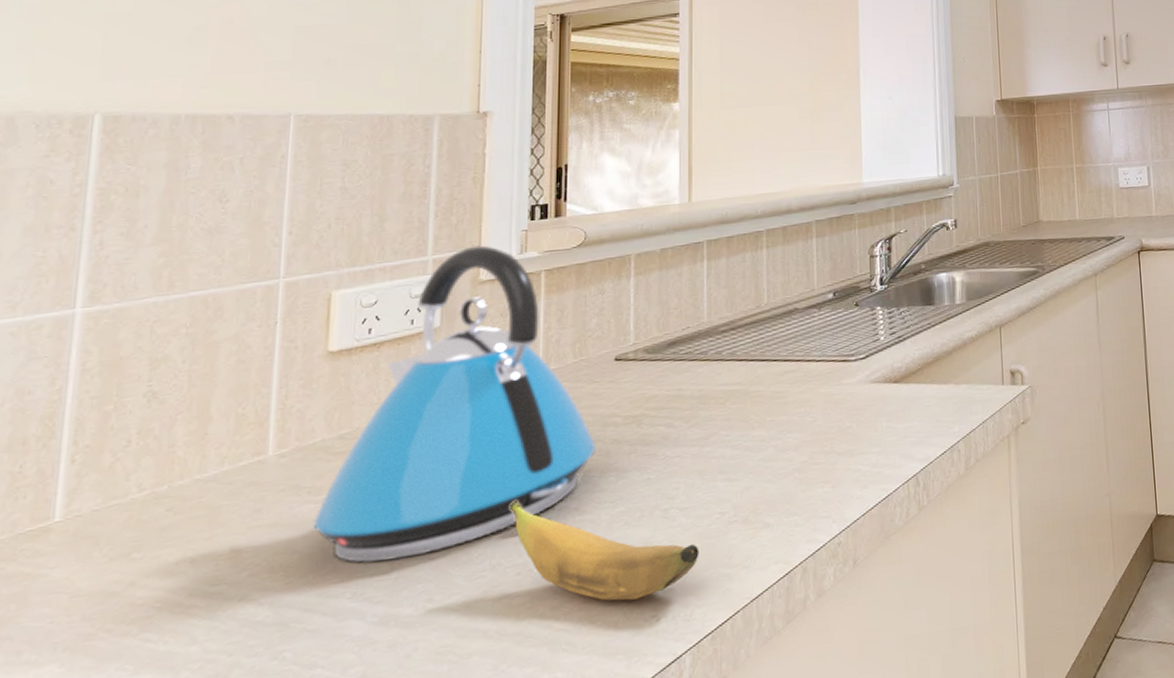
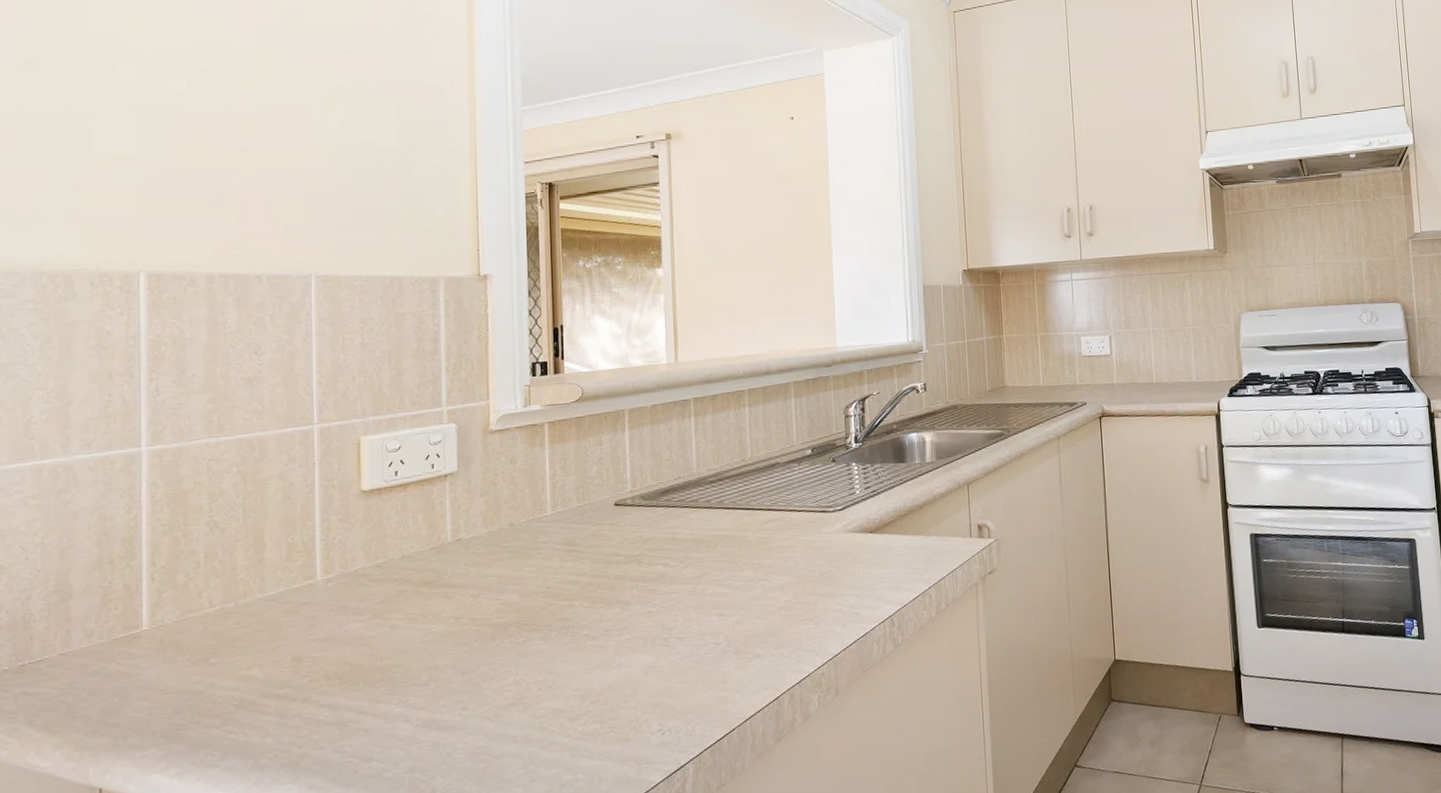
kettle: present [313,245,597,563] -> none [360,398,602,675]
banana: present [510,501,699,601] -> none [529,626,698,716]

